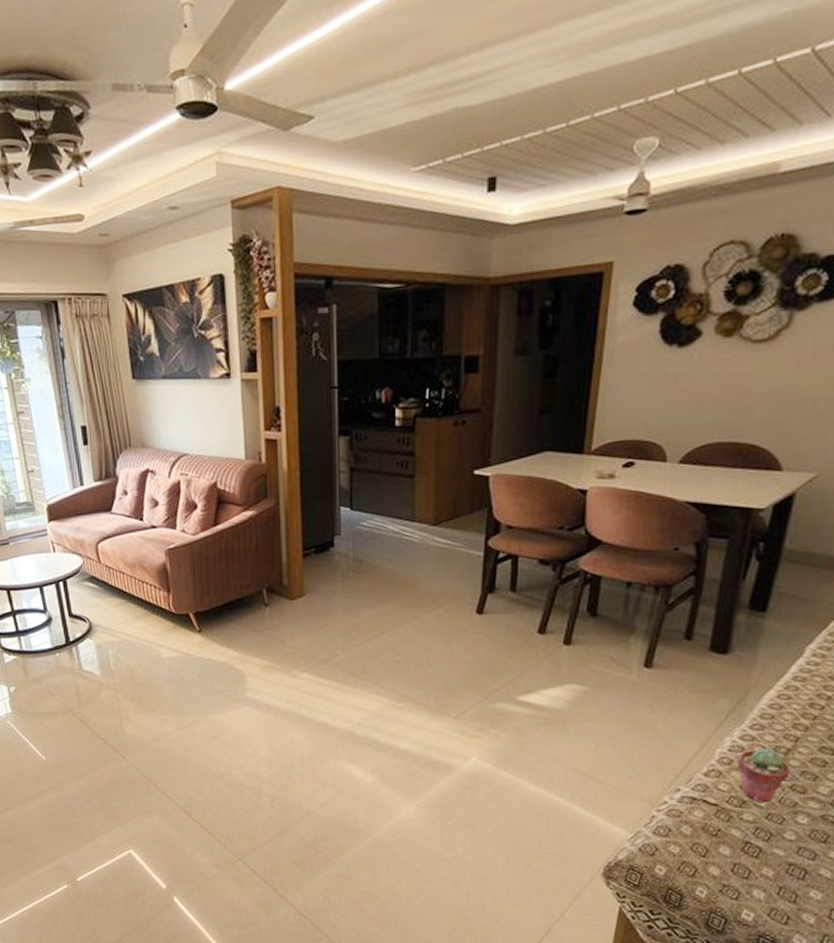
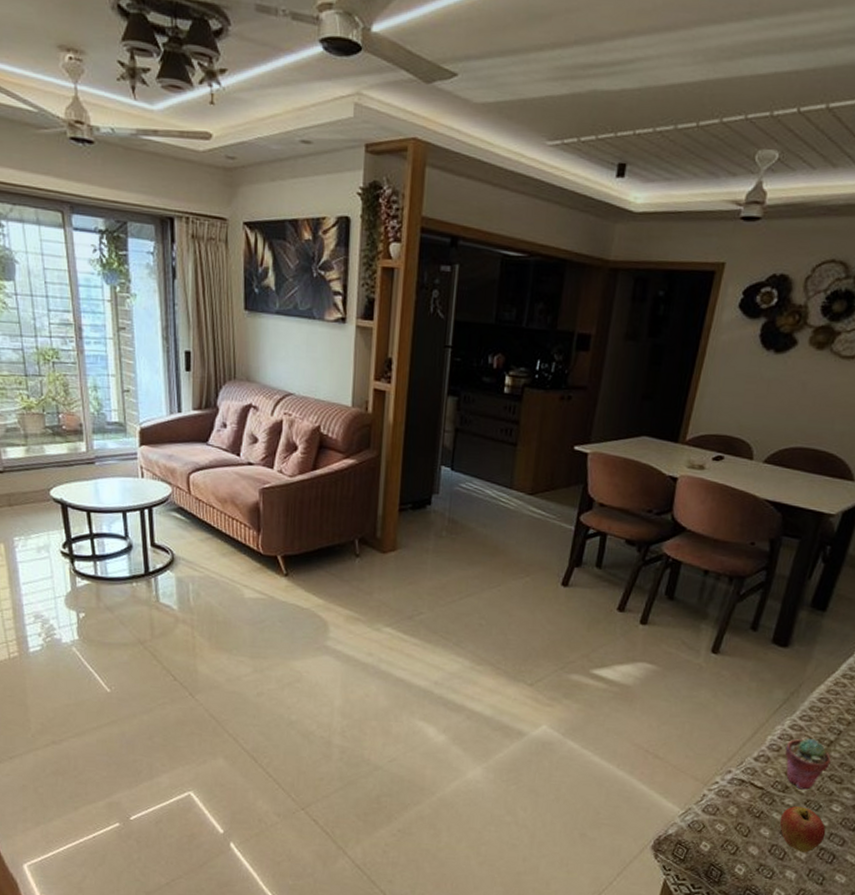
apple: none [740,821,794,869] -> present [779,806,826,853]

